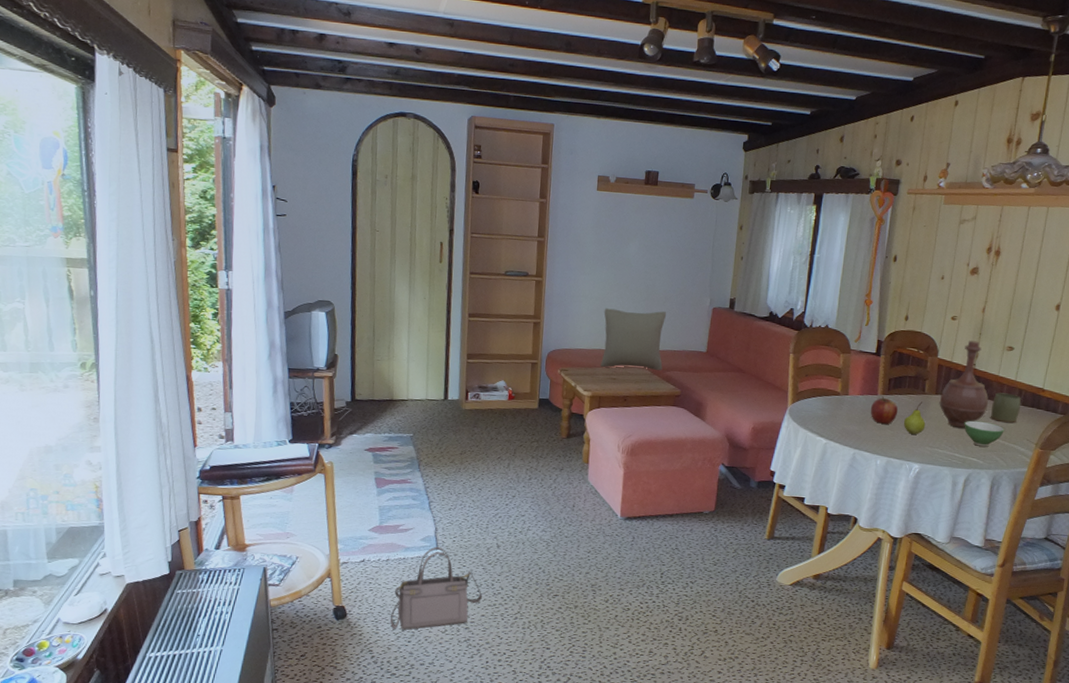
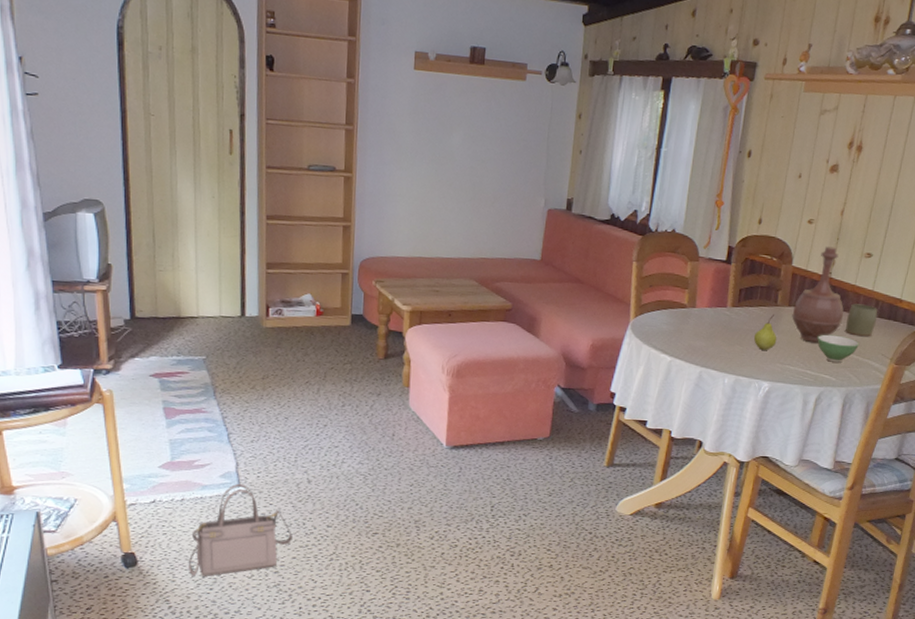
pillow: present [601,308,667,371] -> none [421,209,496,282]
apple: present [870,396,898,424] -> none [718,308,748,339]

